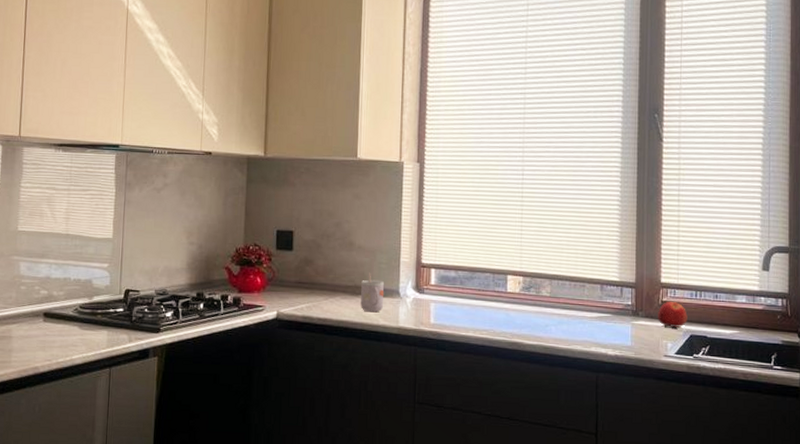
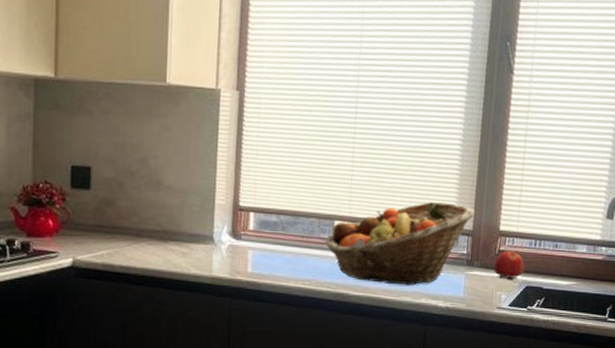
mug: present [360,272,384,313] -> none [169,215,197,260]
fruit basket: none [500,256,636,335] -> present [326,201,475,286]

